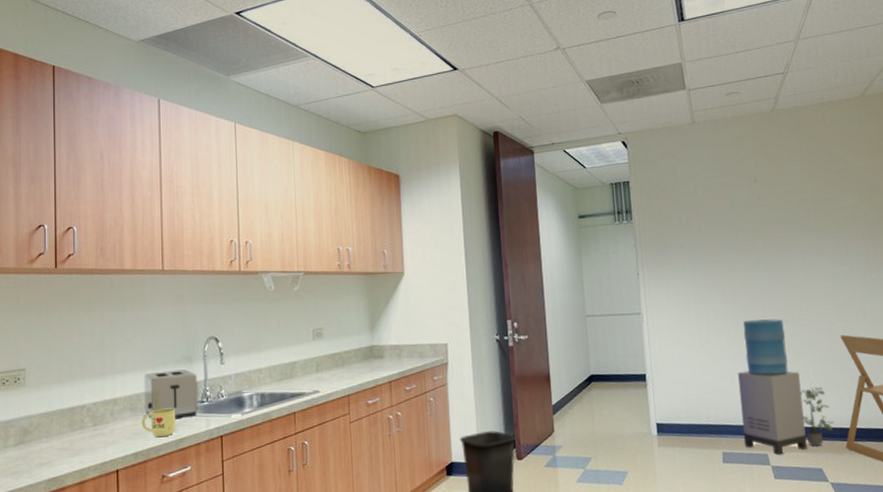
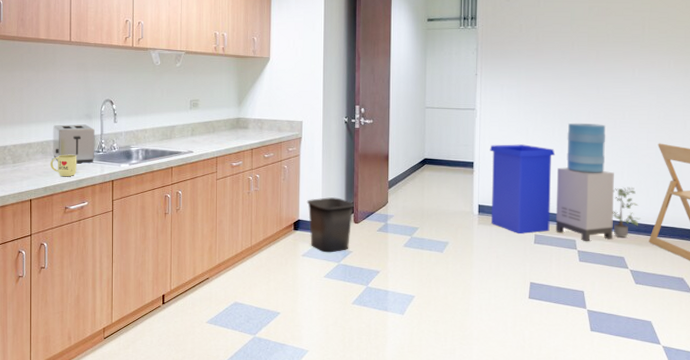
recycling bin: none [662,348,738,453] -> present [490,144,556,234]

